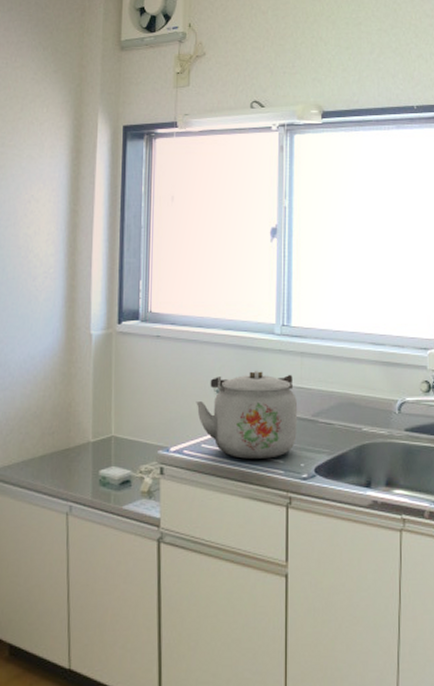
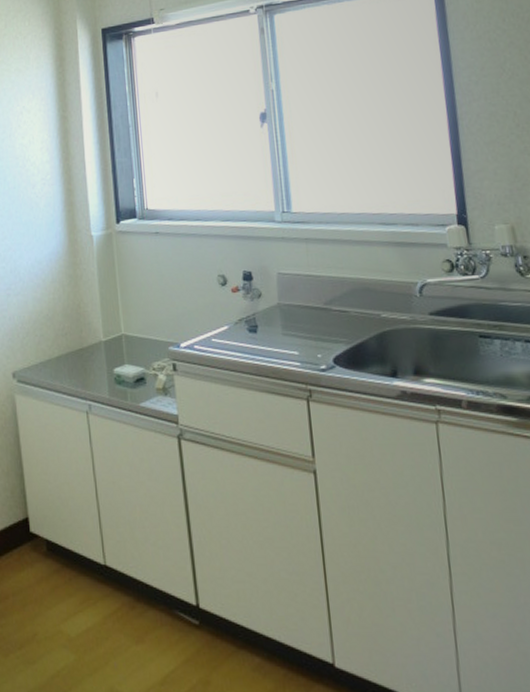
kettle: present [196,370,298,459] -> none [201,260,310,352]

